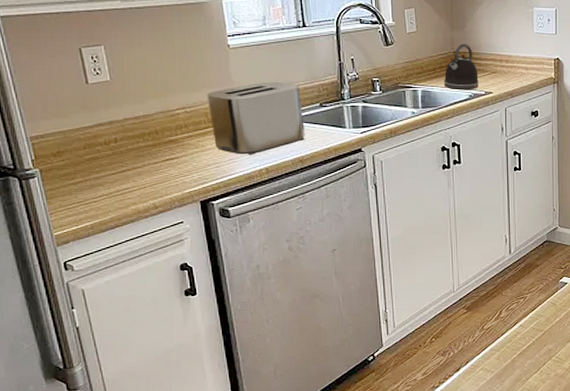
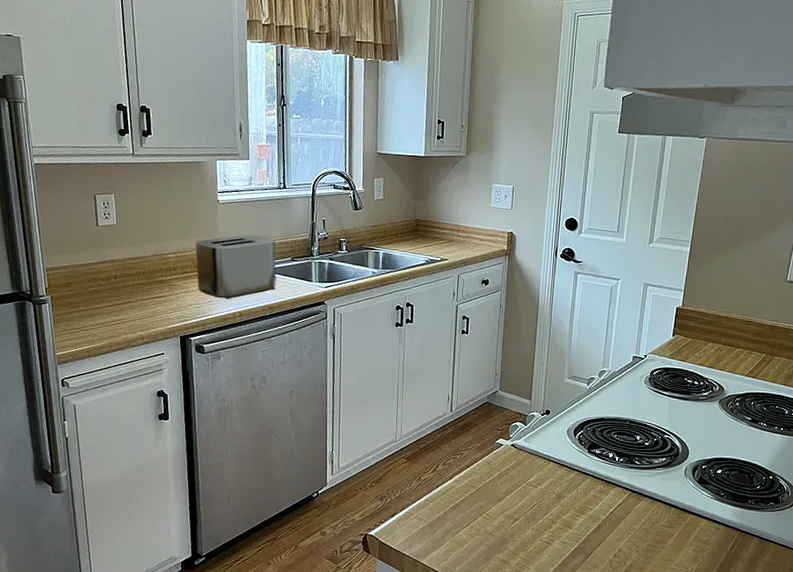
kettle: present [443,43,480,89] -> none [403,212,437,255]

